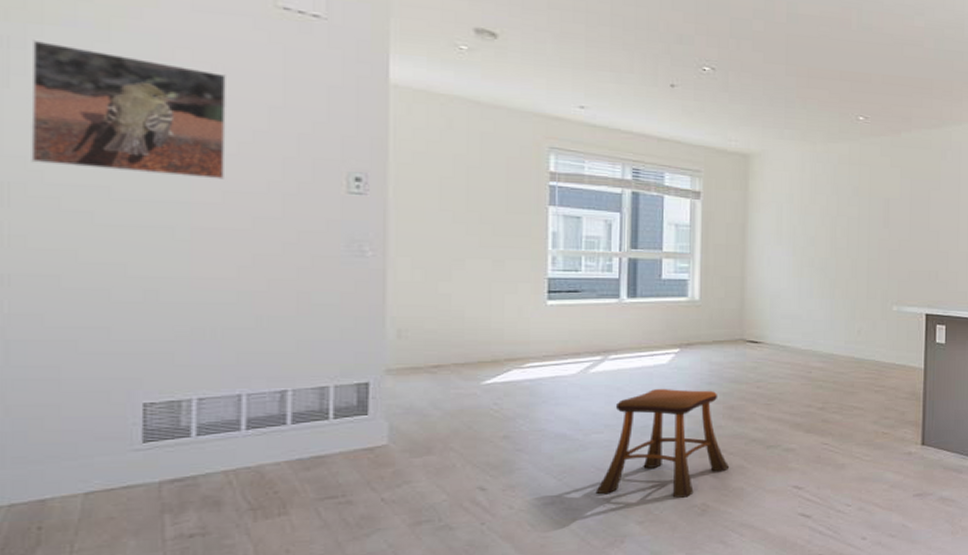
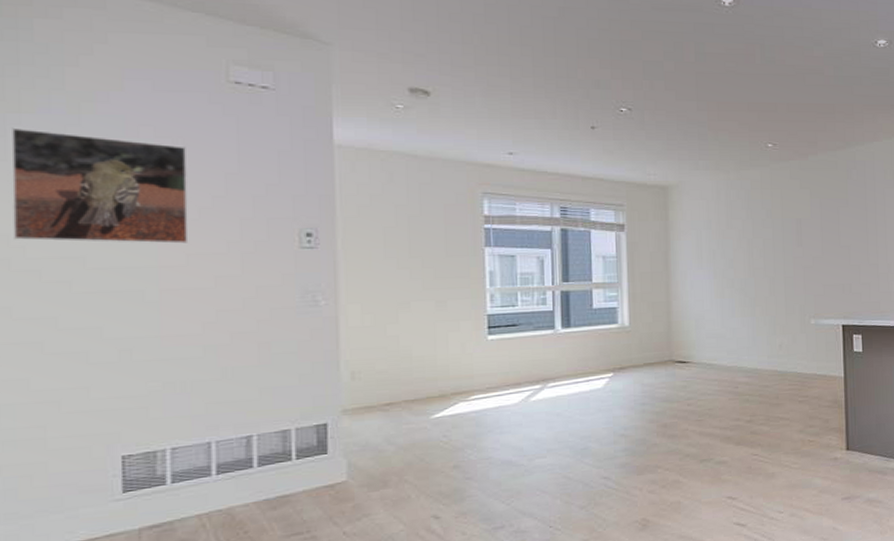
stool: present [595,388,730,498] -> none [542,410,667,516]

